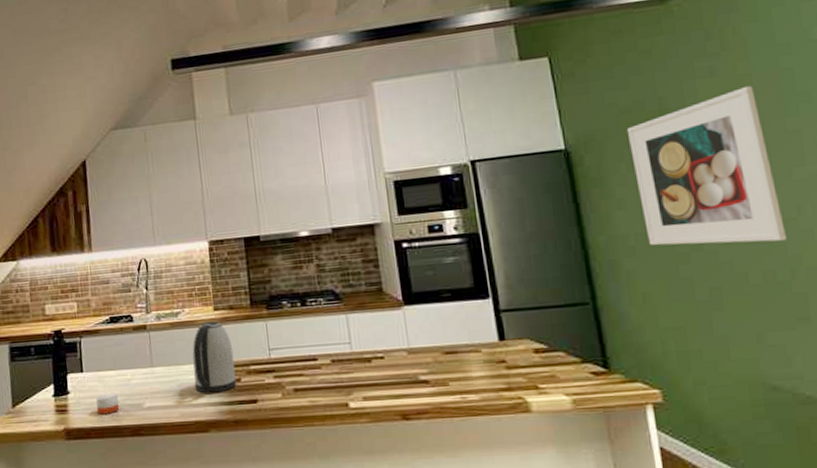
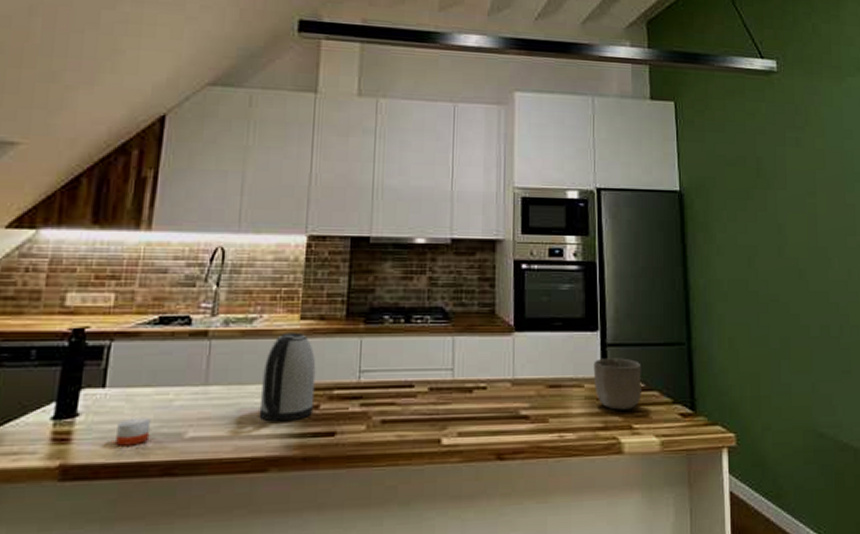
bowl: none [488,322,545,372] -> present [593,358,642,410]
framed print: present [626,85,786,246] -> none [730,159,839,300]

